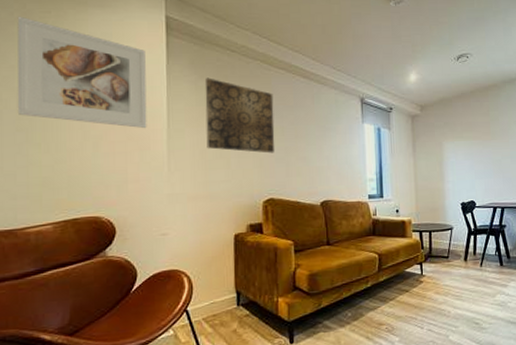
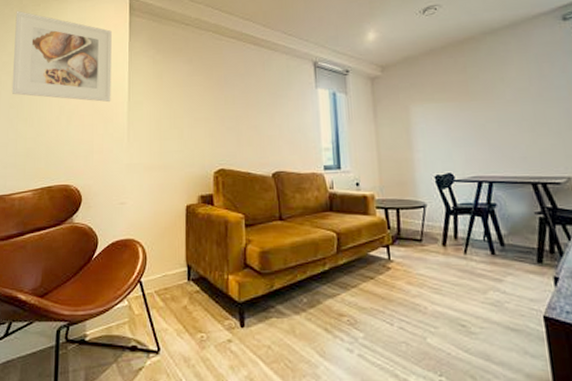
wall art: present [204,77,275,154] -> none [161,51,226,123]

